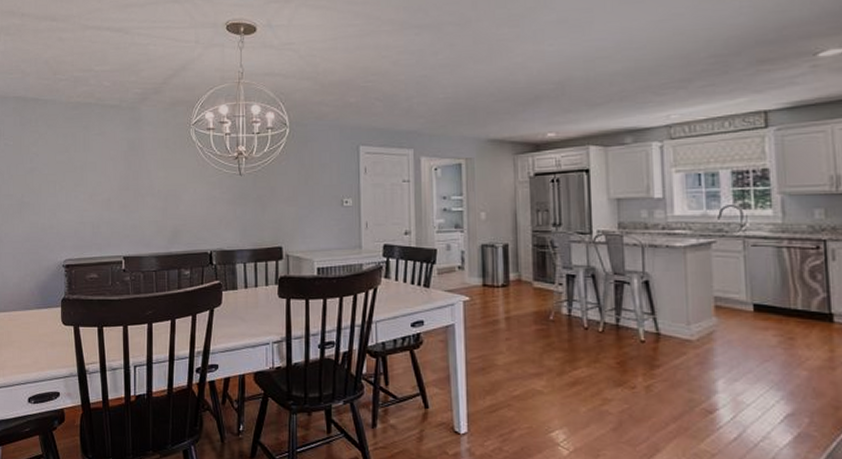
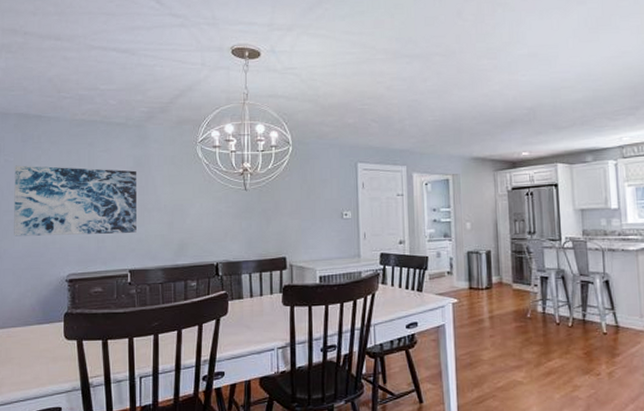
wall art: none [14,149,131,221] -> present [14,165,136,236]

